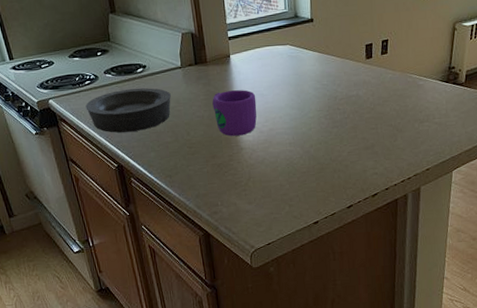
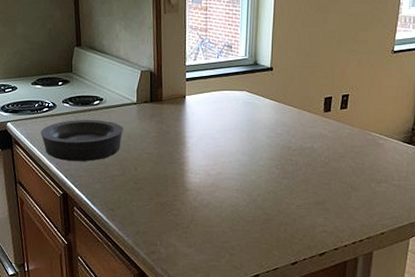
mug: present [212,90,257,136] -> none [163,131,207,177]

